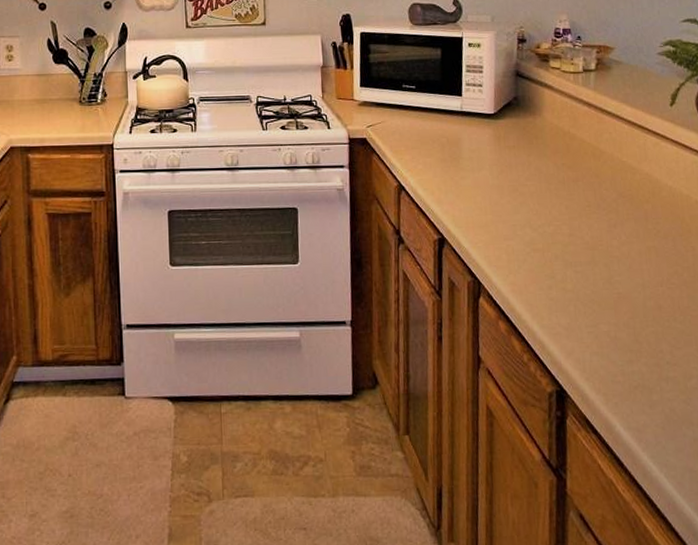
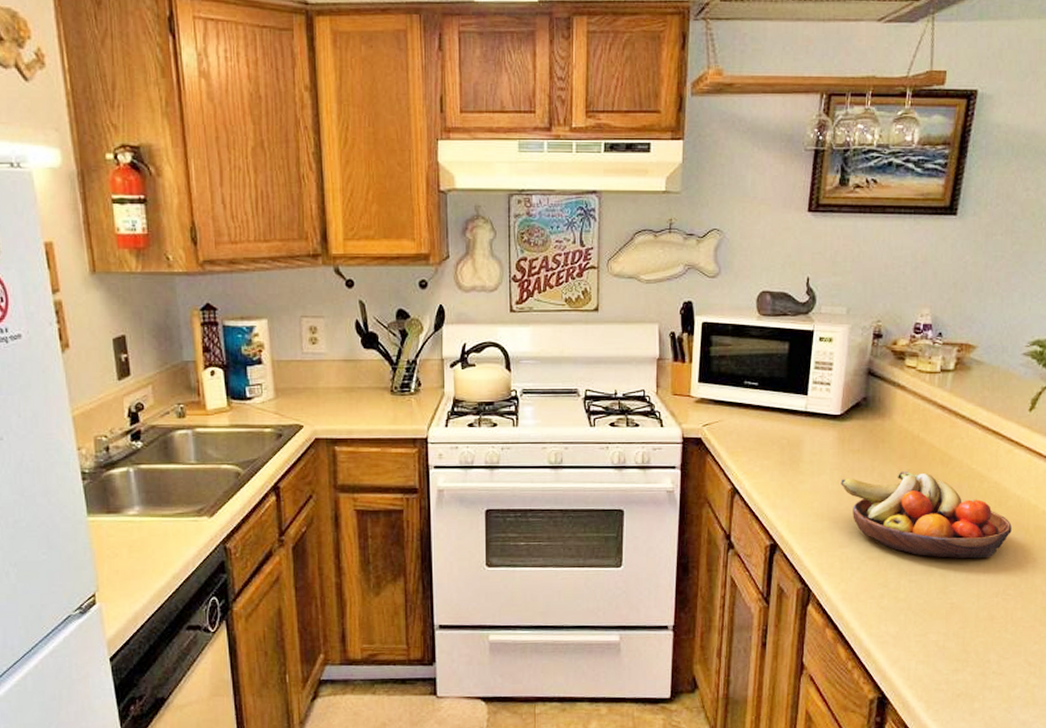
fruit bowl: none [500,165,668,249] -> present [840,471,1012,559]

